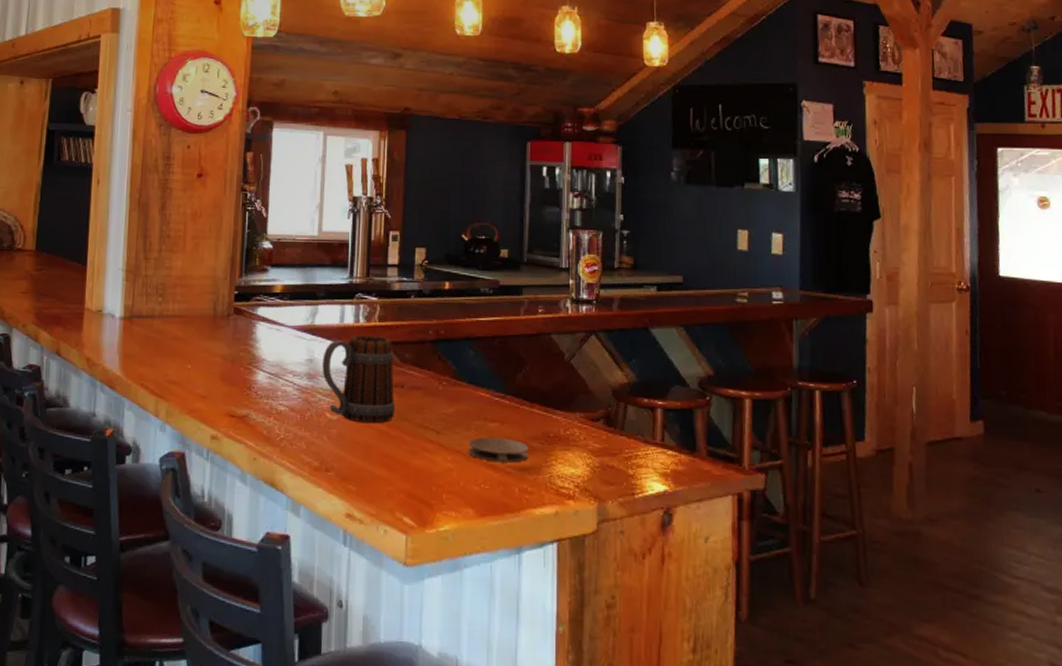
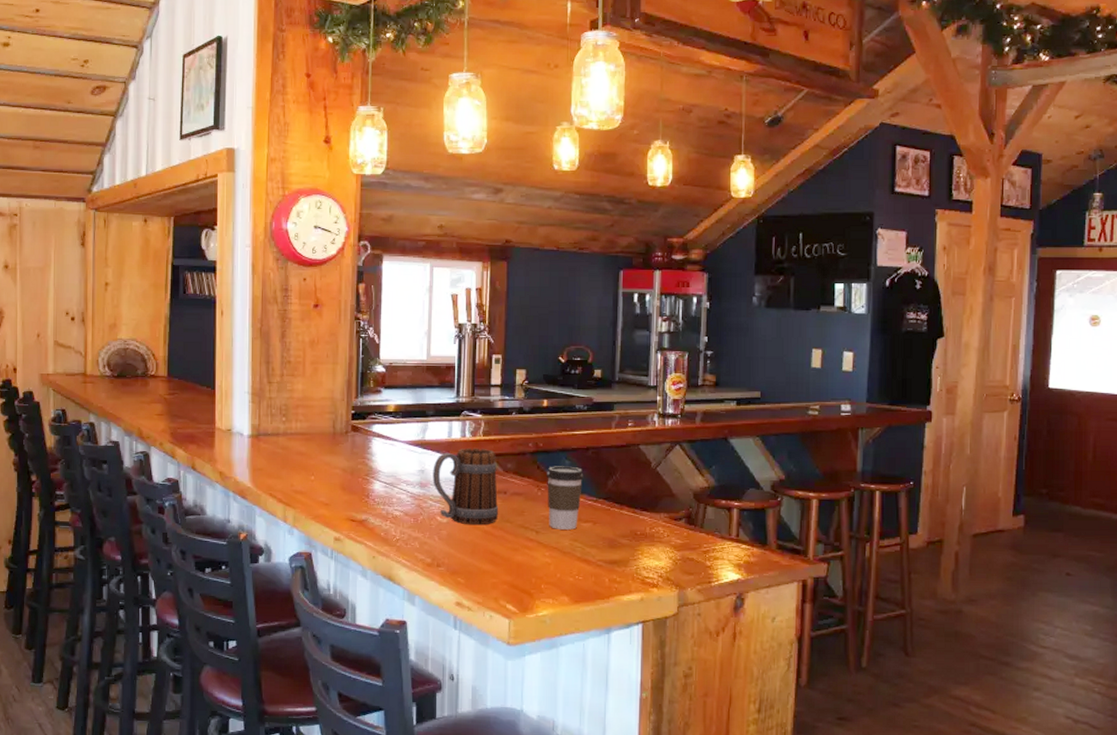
coffee cup: none [449,356,490,430] -> present [547,466,584,530]
coaster: present [469,437,529,463] -> none [564,536,619,557]

